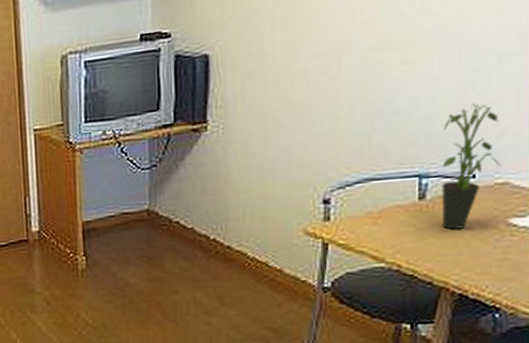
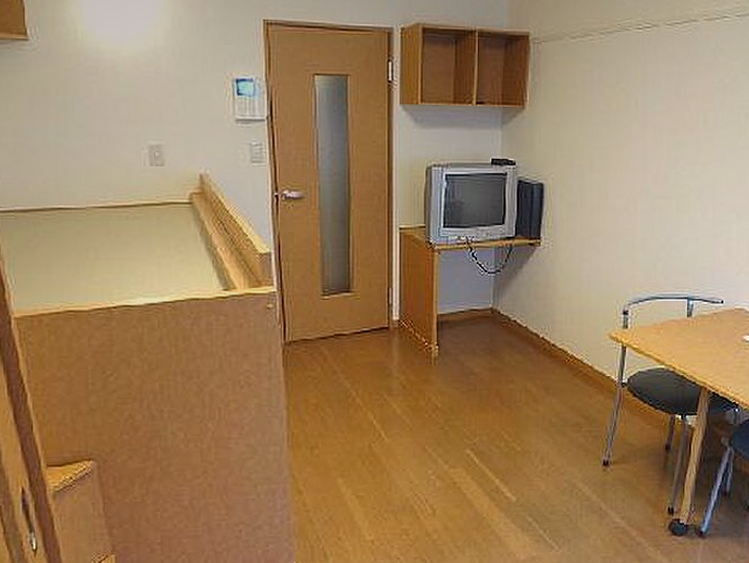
potted plant: present [441,103,502,230] -> none [702,247,739,342]

